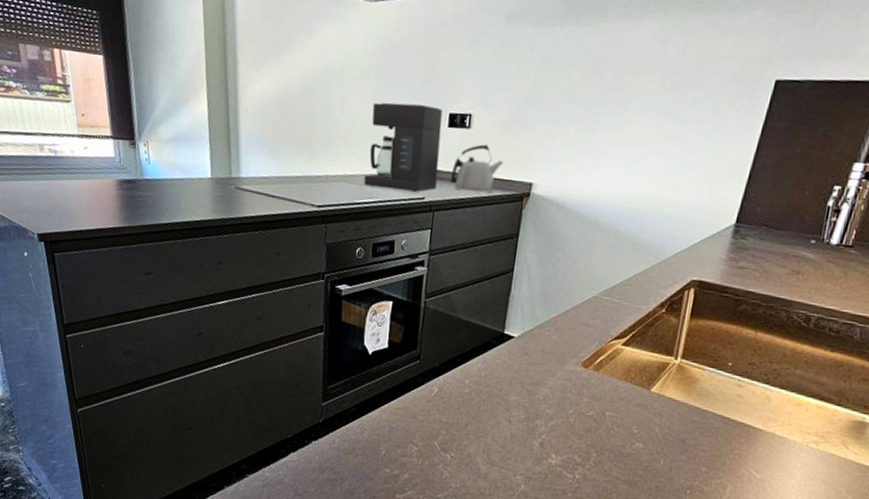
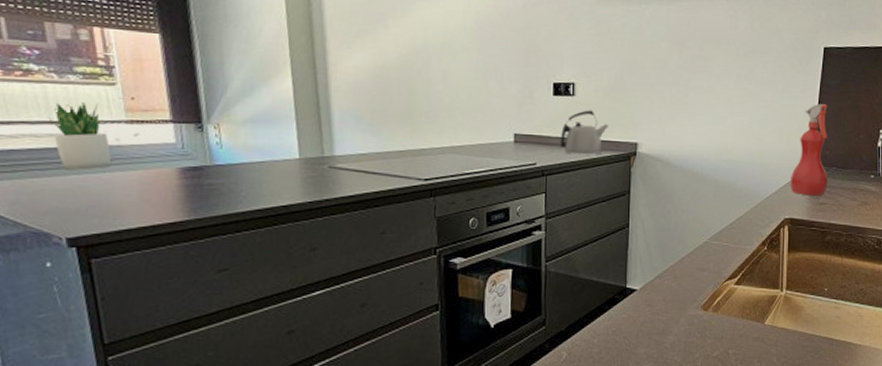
planter: none [23,116,68,177] -> present [48,102,112,171]
coffee maker: present [364,102,443,193] -> none [473,74,548,159]
spray bottle: none [704,149,769,259] -> present [790,104,828,196]

